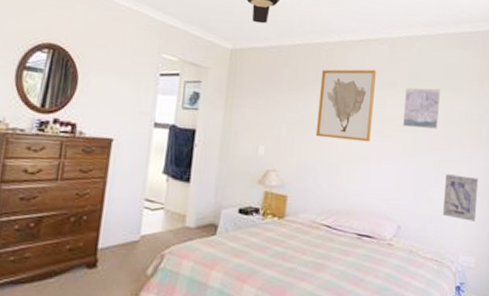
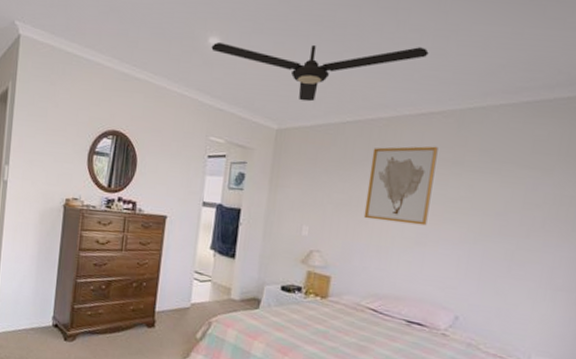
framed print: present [403,87,440,129] -> none [468,165,521,213]
wall art: present [443,174,479,222] -> none [513,264,566,320]

